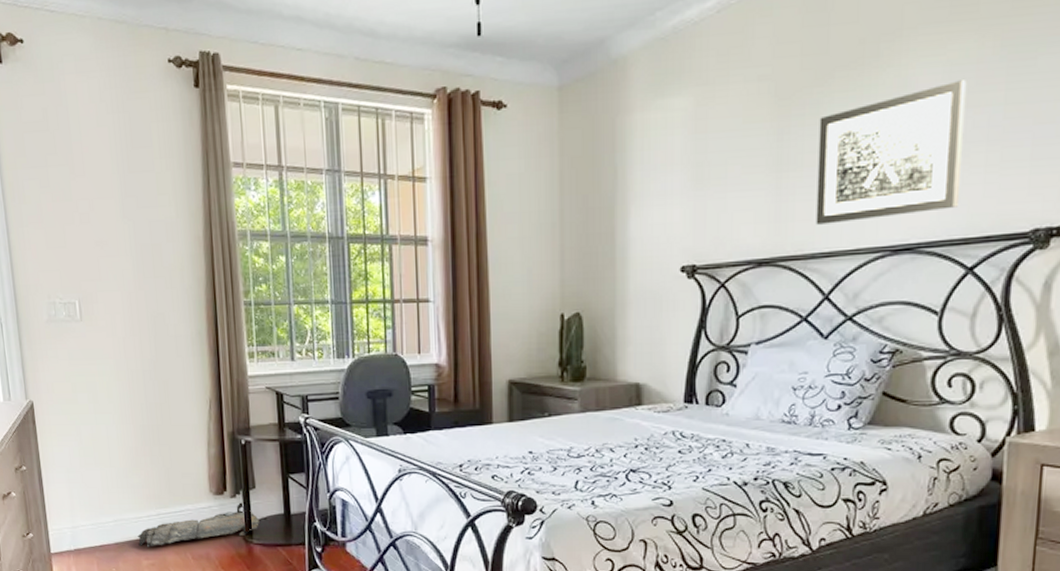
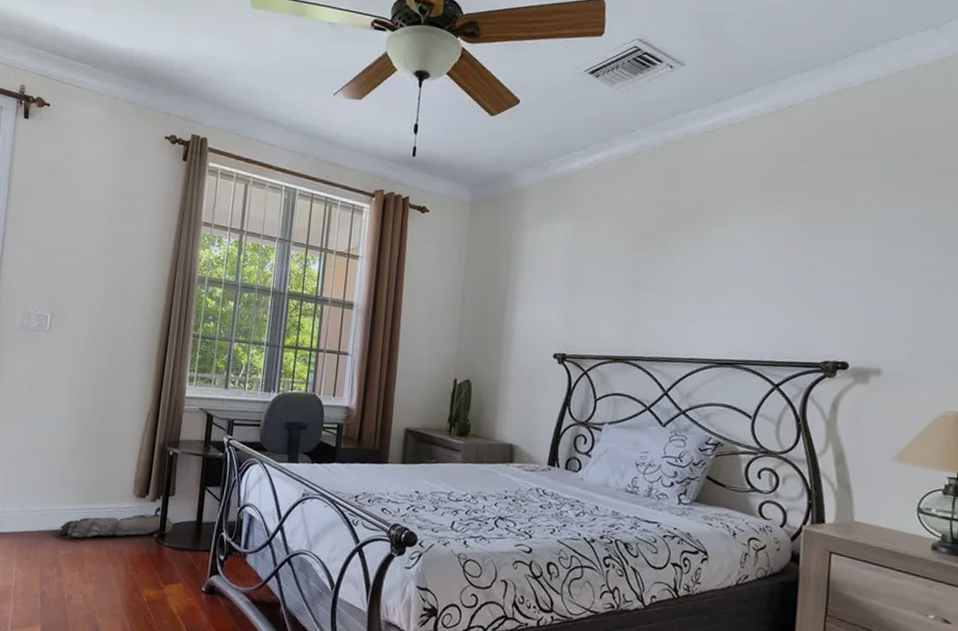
wall art: present [816,80,967,225] -> none [660,242,776,337]

